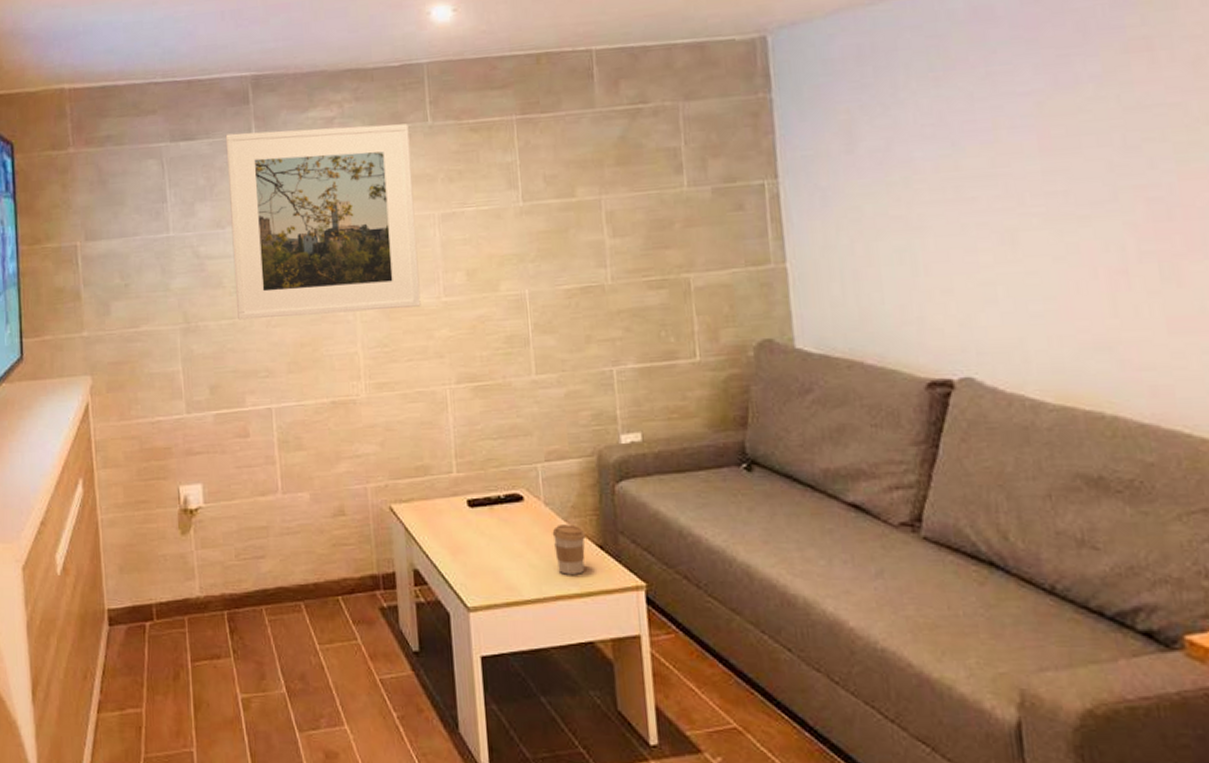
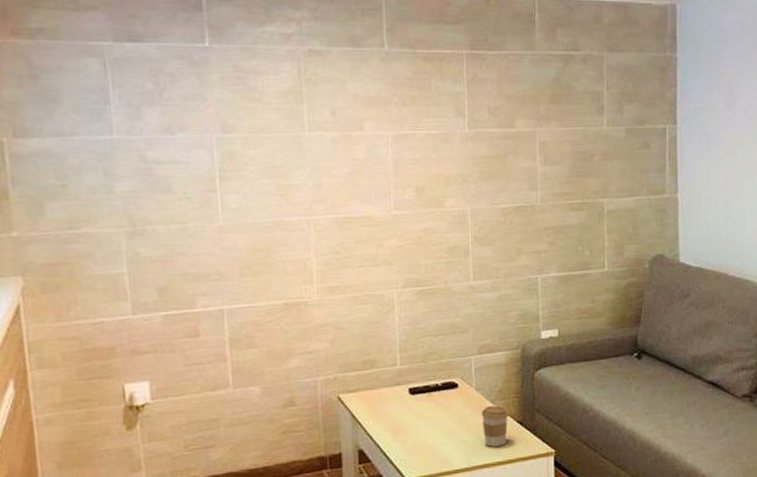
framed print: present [225,123,421,320] -> none [176,39,373,225]

